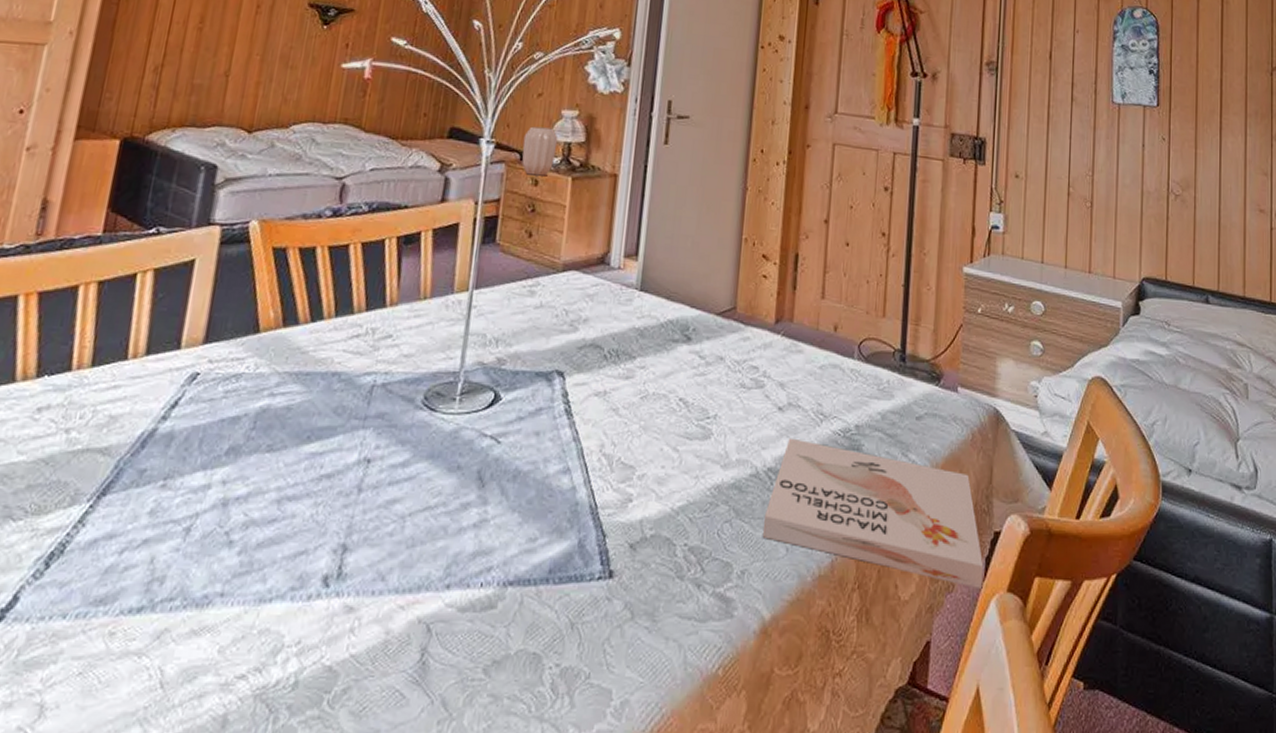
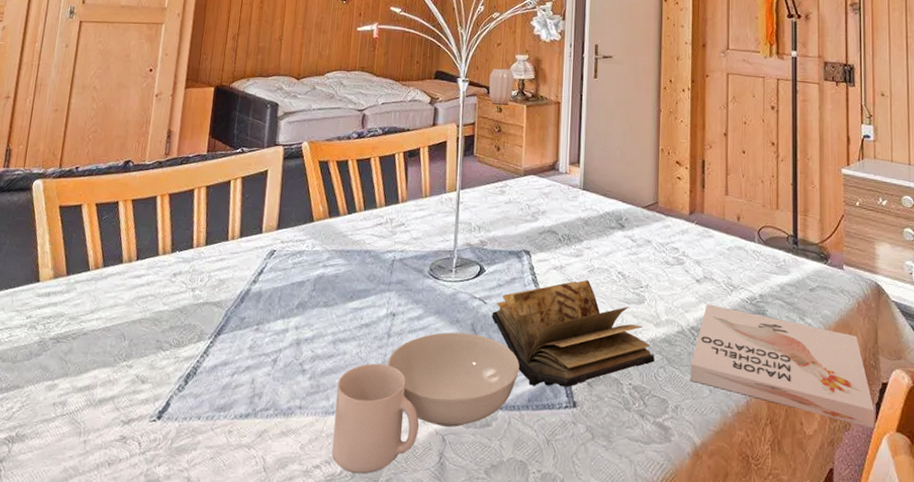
cup: none [264,528,395,684] -> present [331,363,419,474]
bowl: none [353,482,541,612] -> present [386,332,520,427]
book: none [506,410,719,552] -> present [492,280,655,388]

